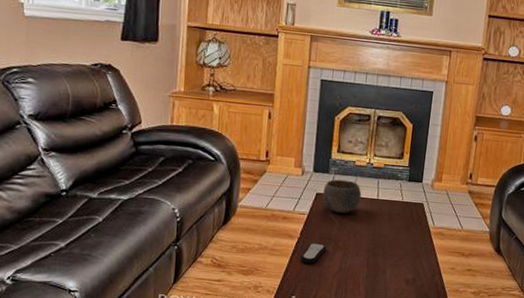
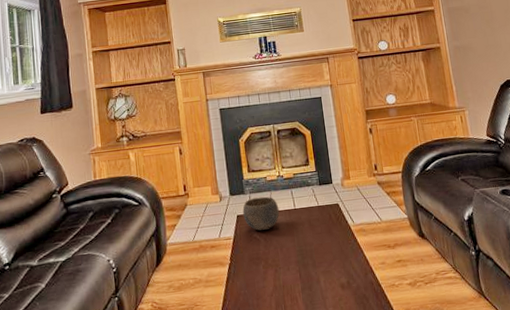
remote control: present [300,243,326,264] -> none [235,265,257,289]

